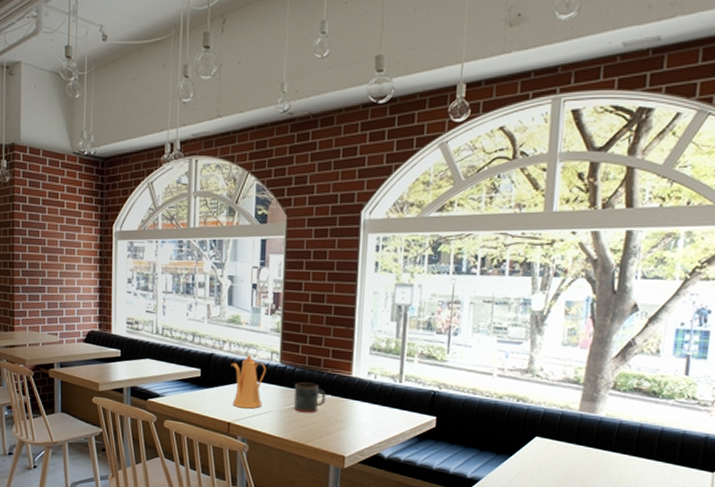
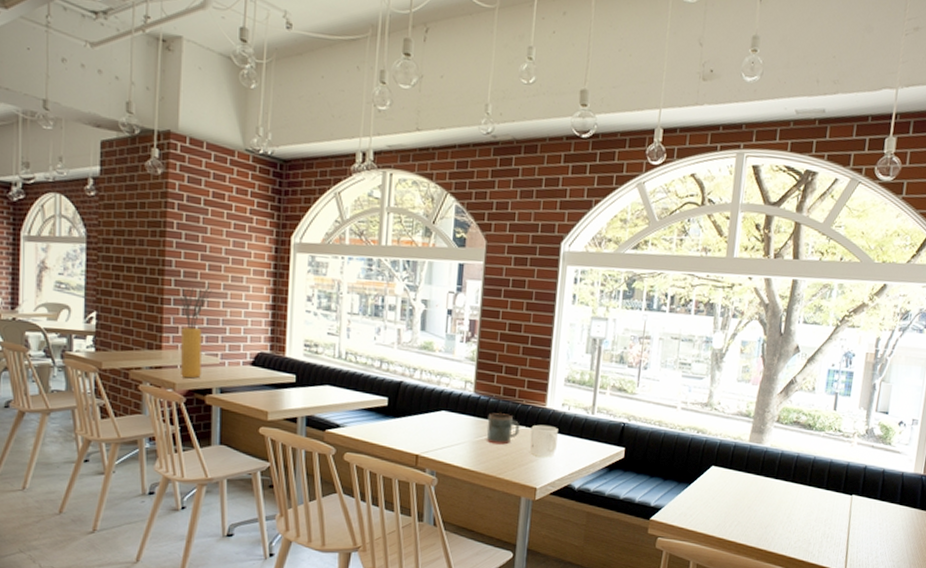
vase: none [26,274,51,355] -> present [179,285,212,379]
coffee pot: present [231,355,267,409] -> none [421,384,460,441]
mug: none [336,393,365,427] -> present [529,424,558,458]

